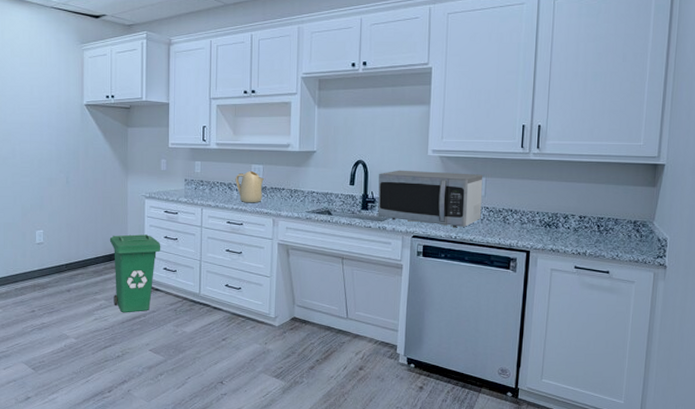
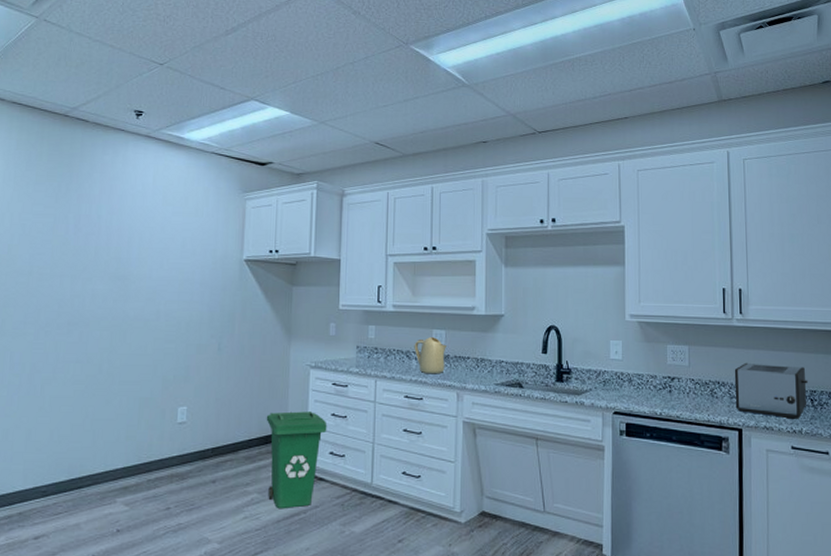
microwave oven: present [377,170,483,228] -> none [574,336,687,403]
toaster: none [525,192,597,243] -> present [734,362,809,419]

